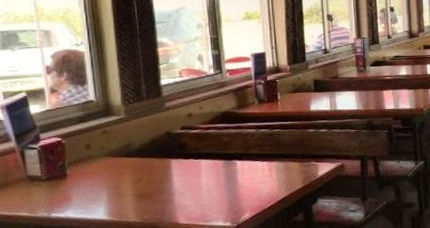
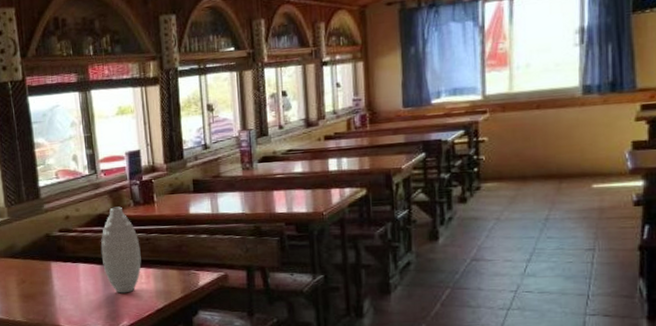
vase: none [224,104,265,187] -> present [100,206,142,294]

